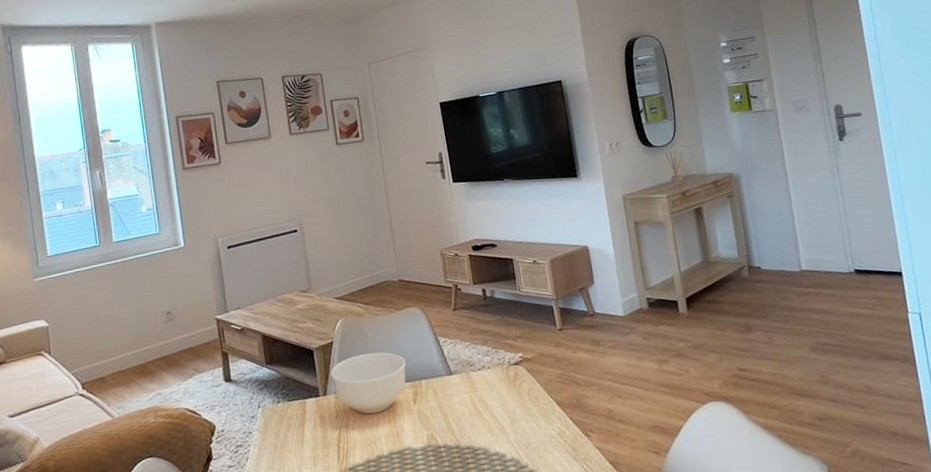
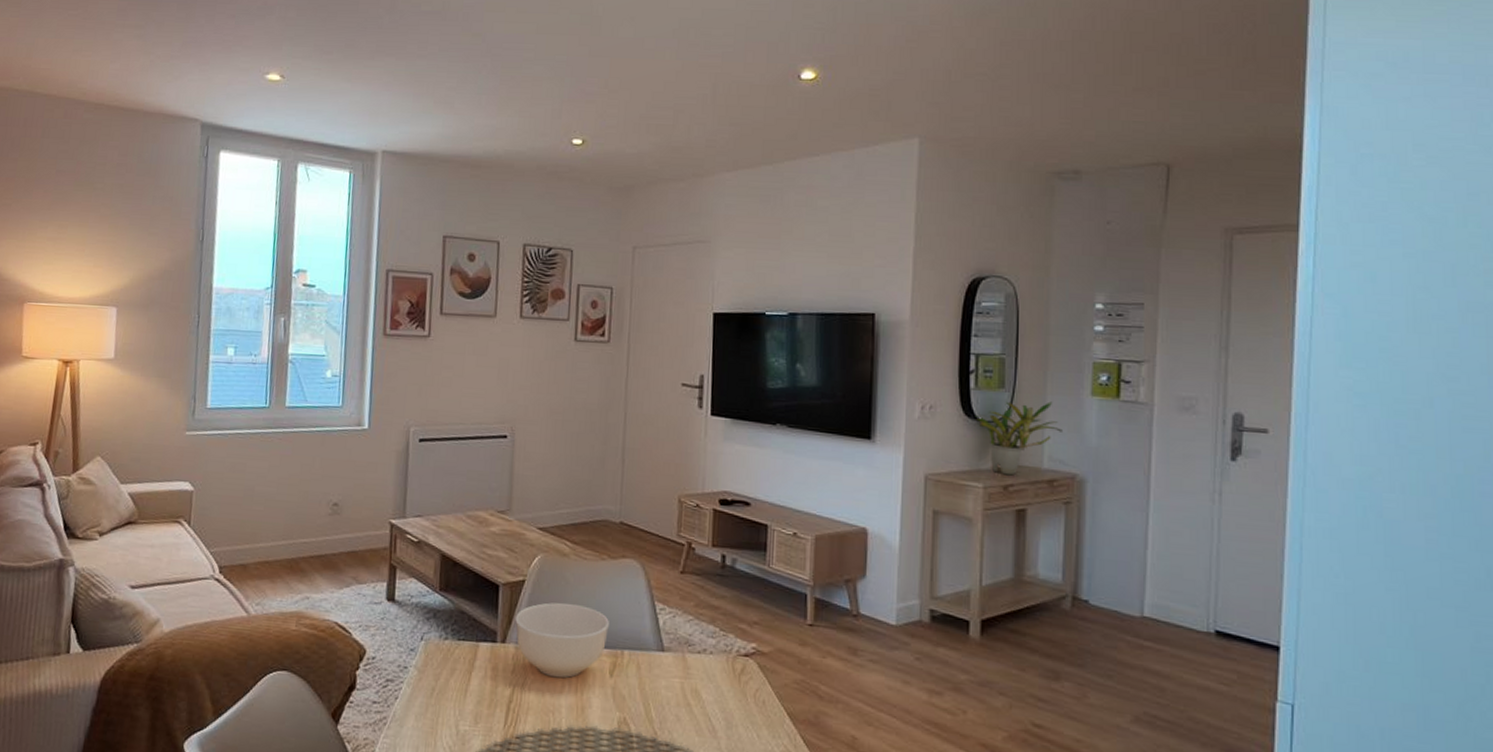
potted plant: none [650,122,716,185] -> present [975,401,1063,476]

